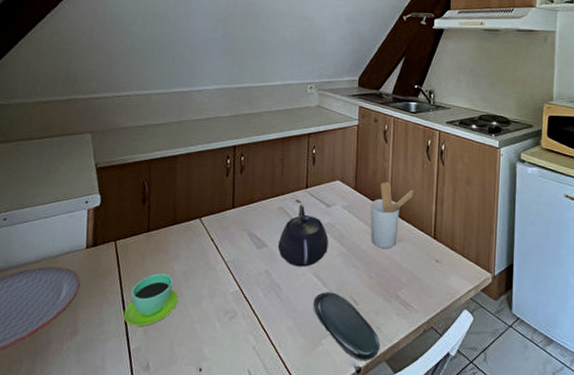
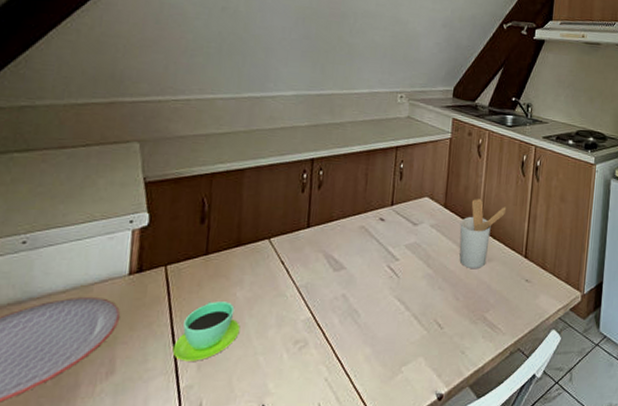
teapot: present [277,204,328,267] -> none [357,222,414,290]
oval tray: present [313,292,380,361] -> none [394,316,465,388]

